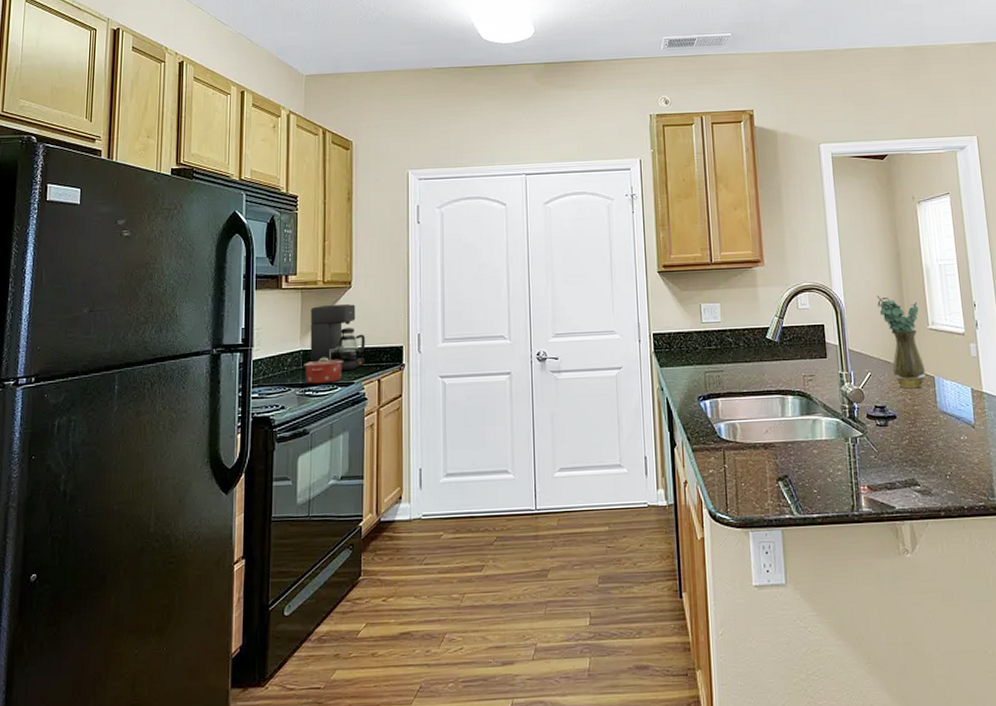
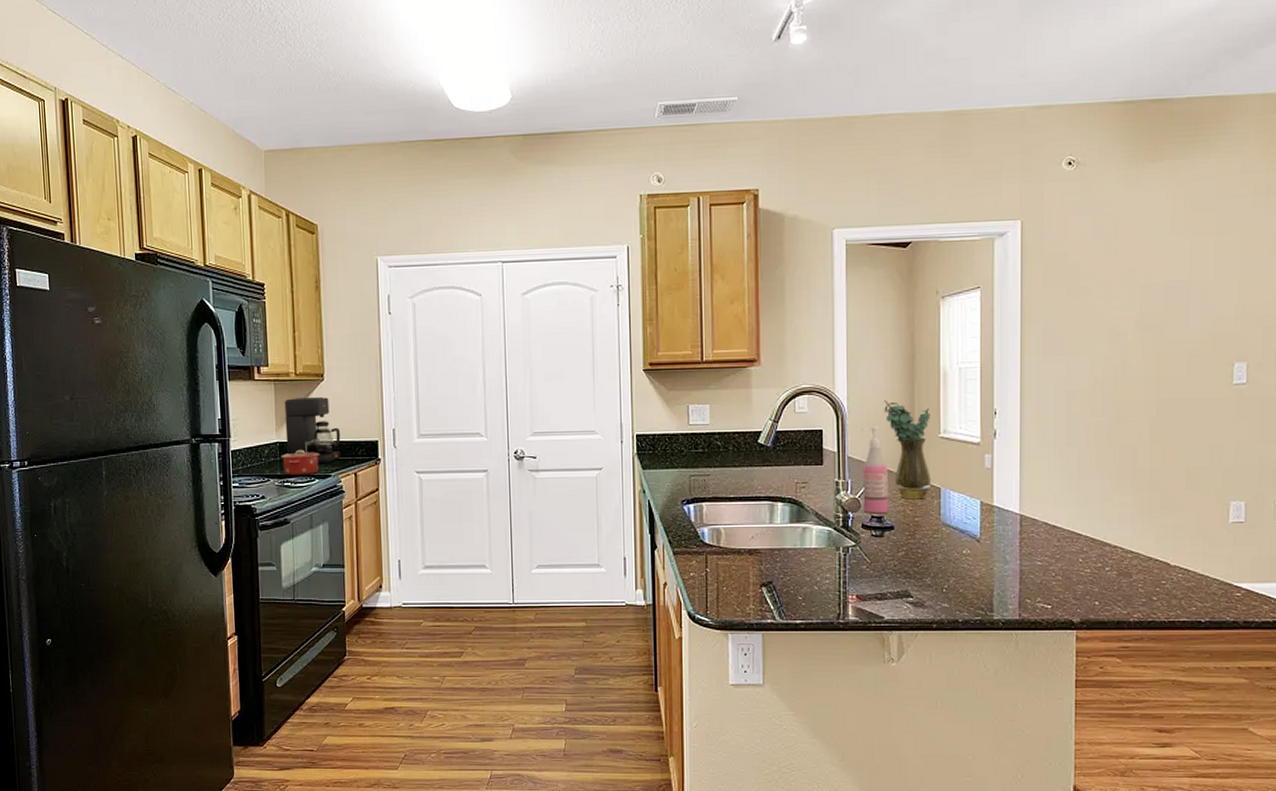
soap dispenser: none [859,320,890,405] -> present [861,427,889,515]

